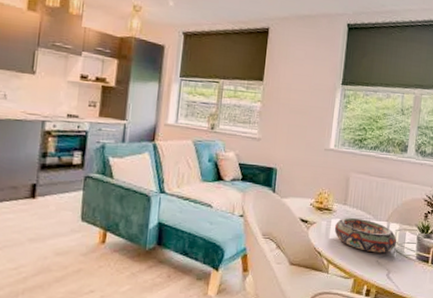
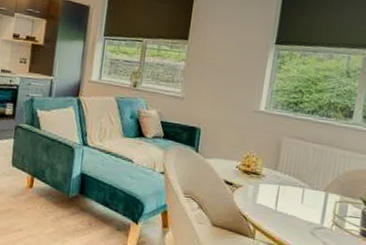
decorative bowl: present [334,217,396,253] -> none [262,183,336,225]

